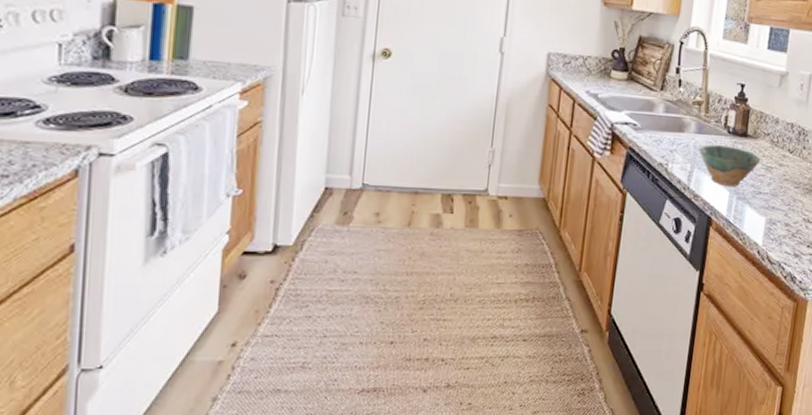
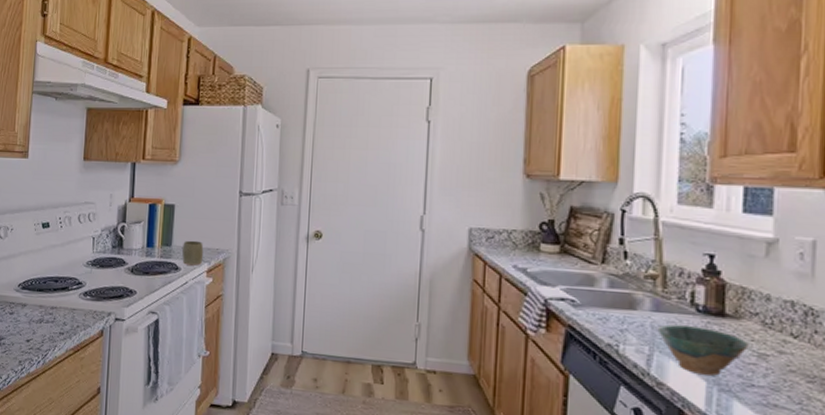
mug: none [204,53,236,86] -> present [182,240,204,266]

